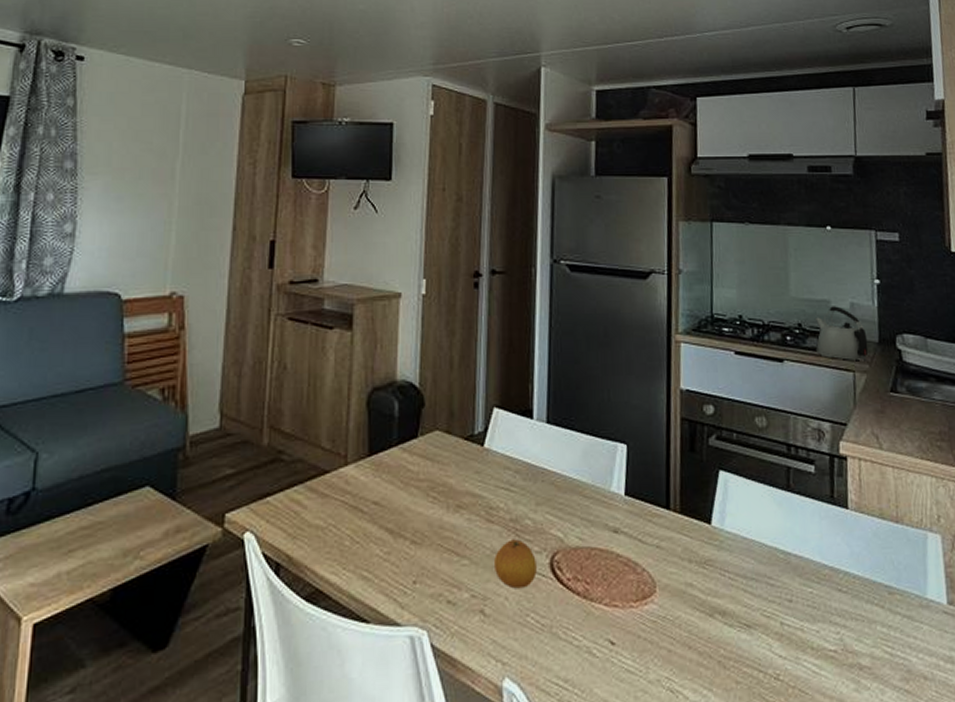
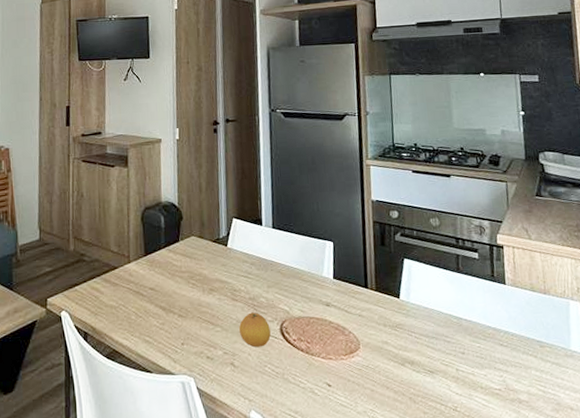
kettle: present [815,306,868,361] -> none [474,133,517,174]

